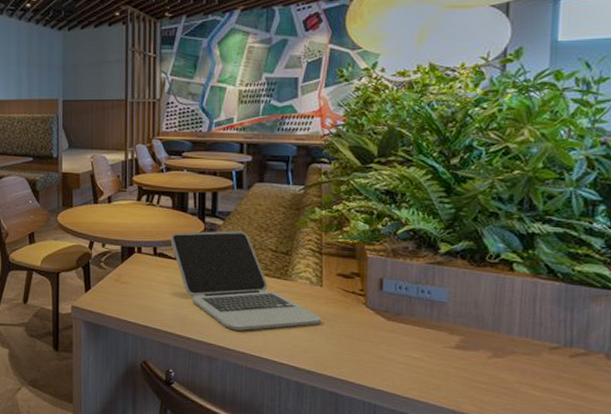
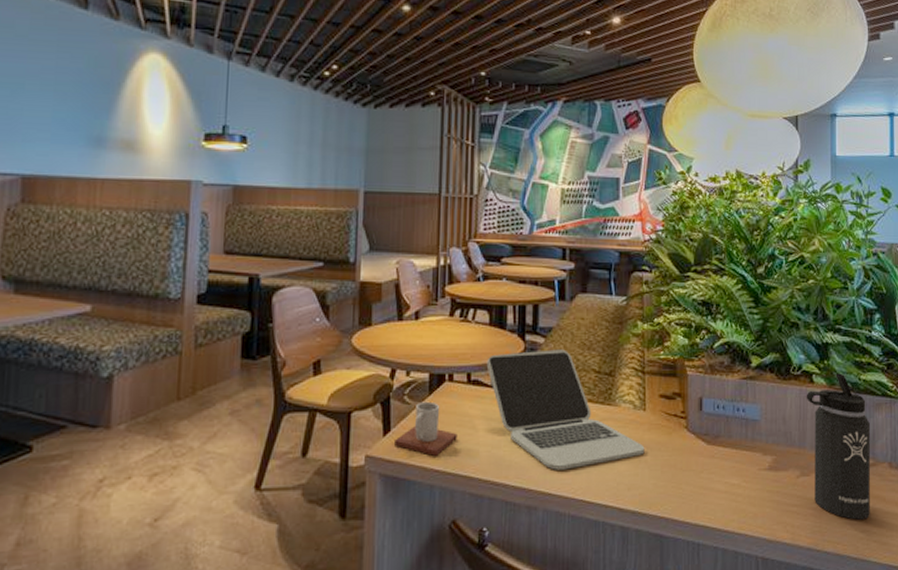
mug: none [94,267,146,312] -> present [395,401,458,457]
thermos bottle: none [503,263,583,405] -> present [806,373,870,520]

